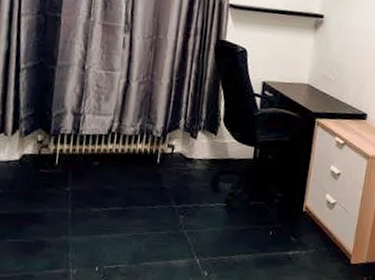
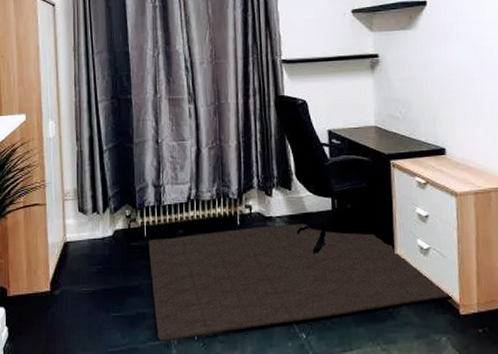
rug: none [55,167,348,270] -> present [149,224,454,341]

